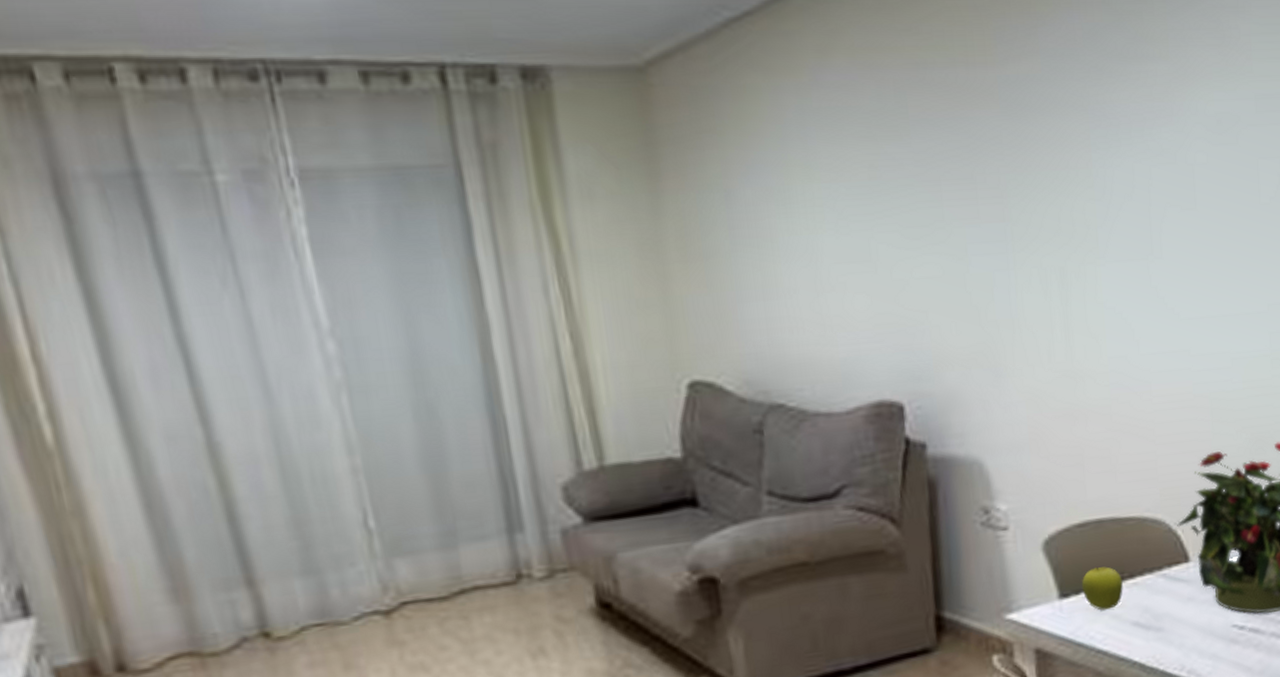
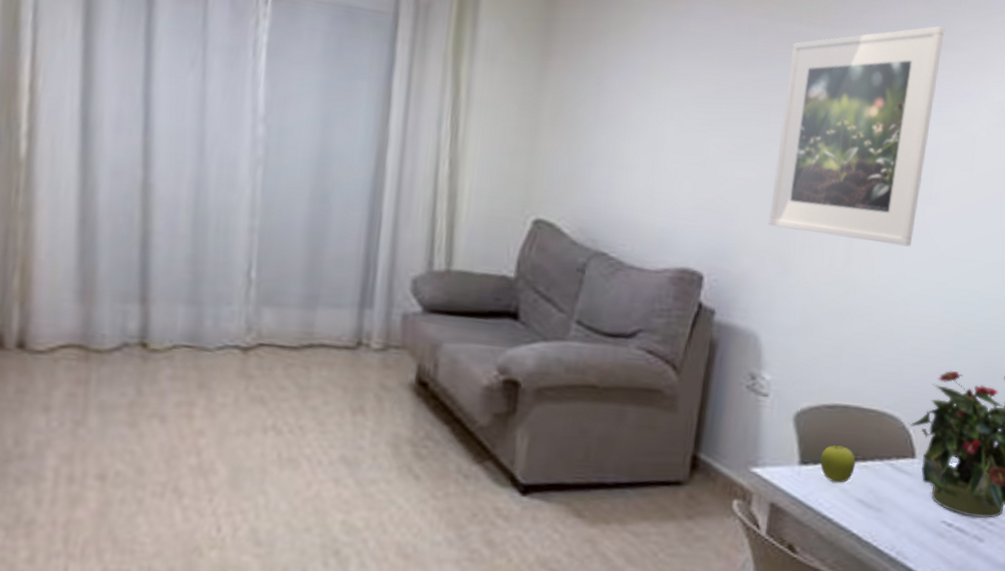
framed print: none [951,32,1140,328] -> present [768,25,945,247]

